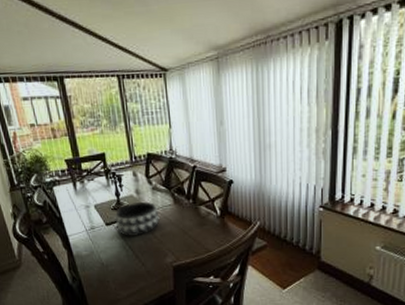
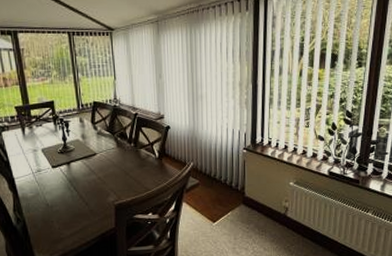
decorative bowl: present [114,202,160,236] -> none [61,146,103,178]

